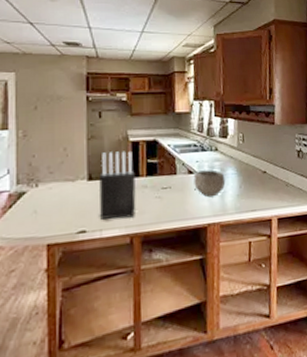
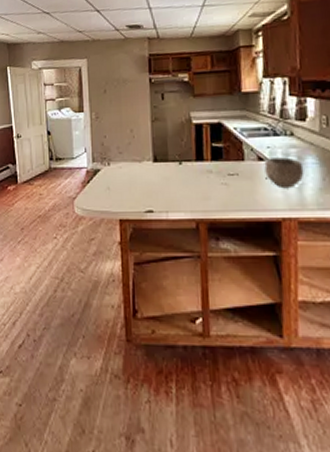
knife block: present [98,151,136,220] -> none [163,134,202,203]

